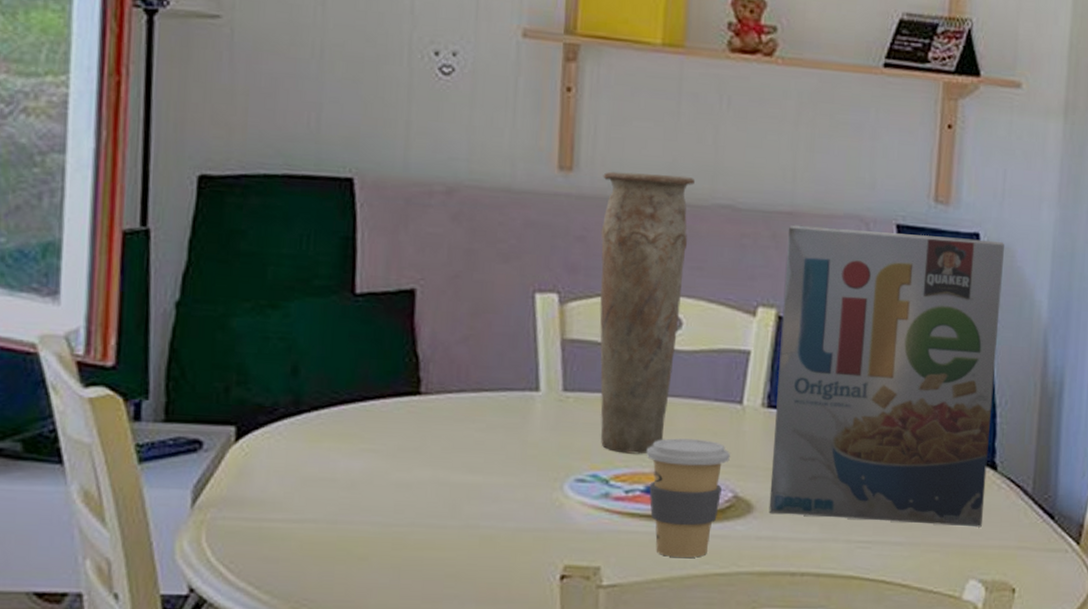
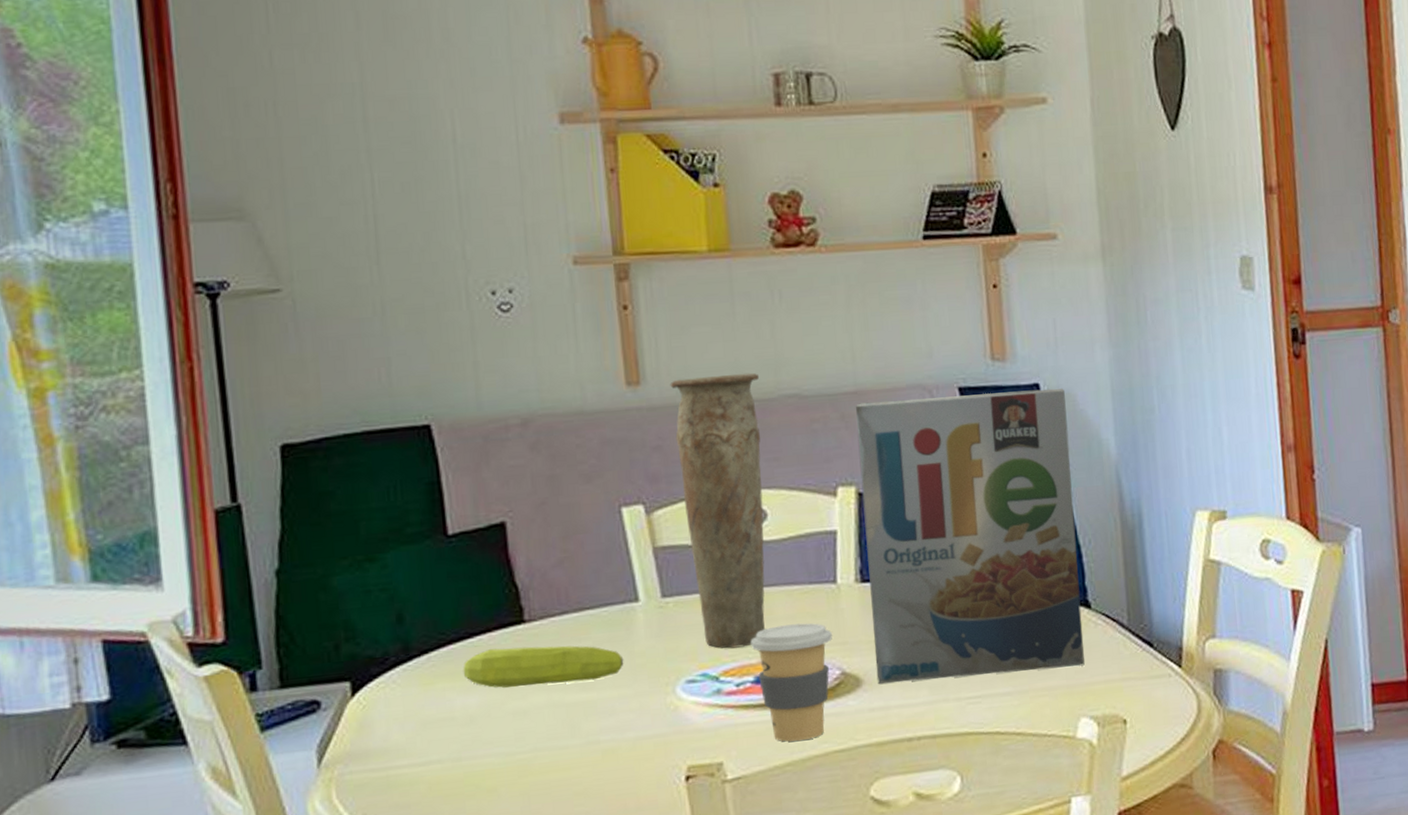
fruit: none [351,416,516,464] -> present [463,645,624,688]

